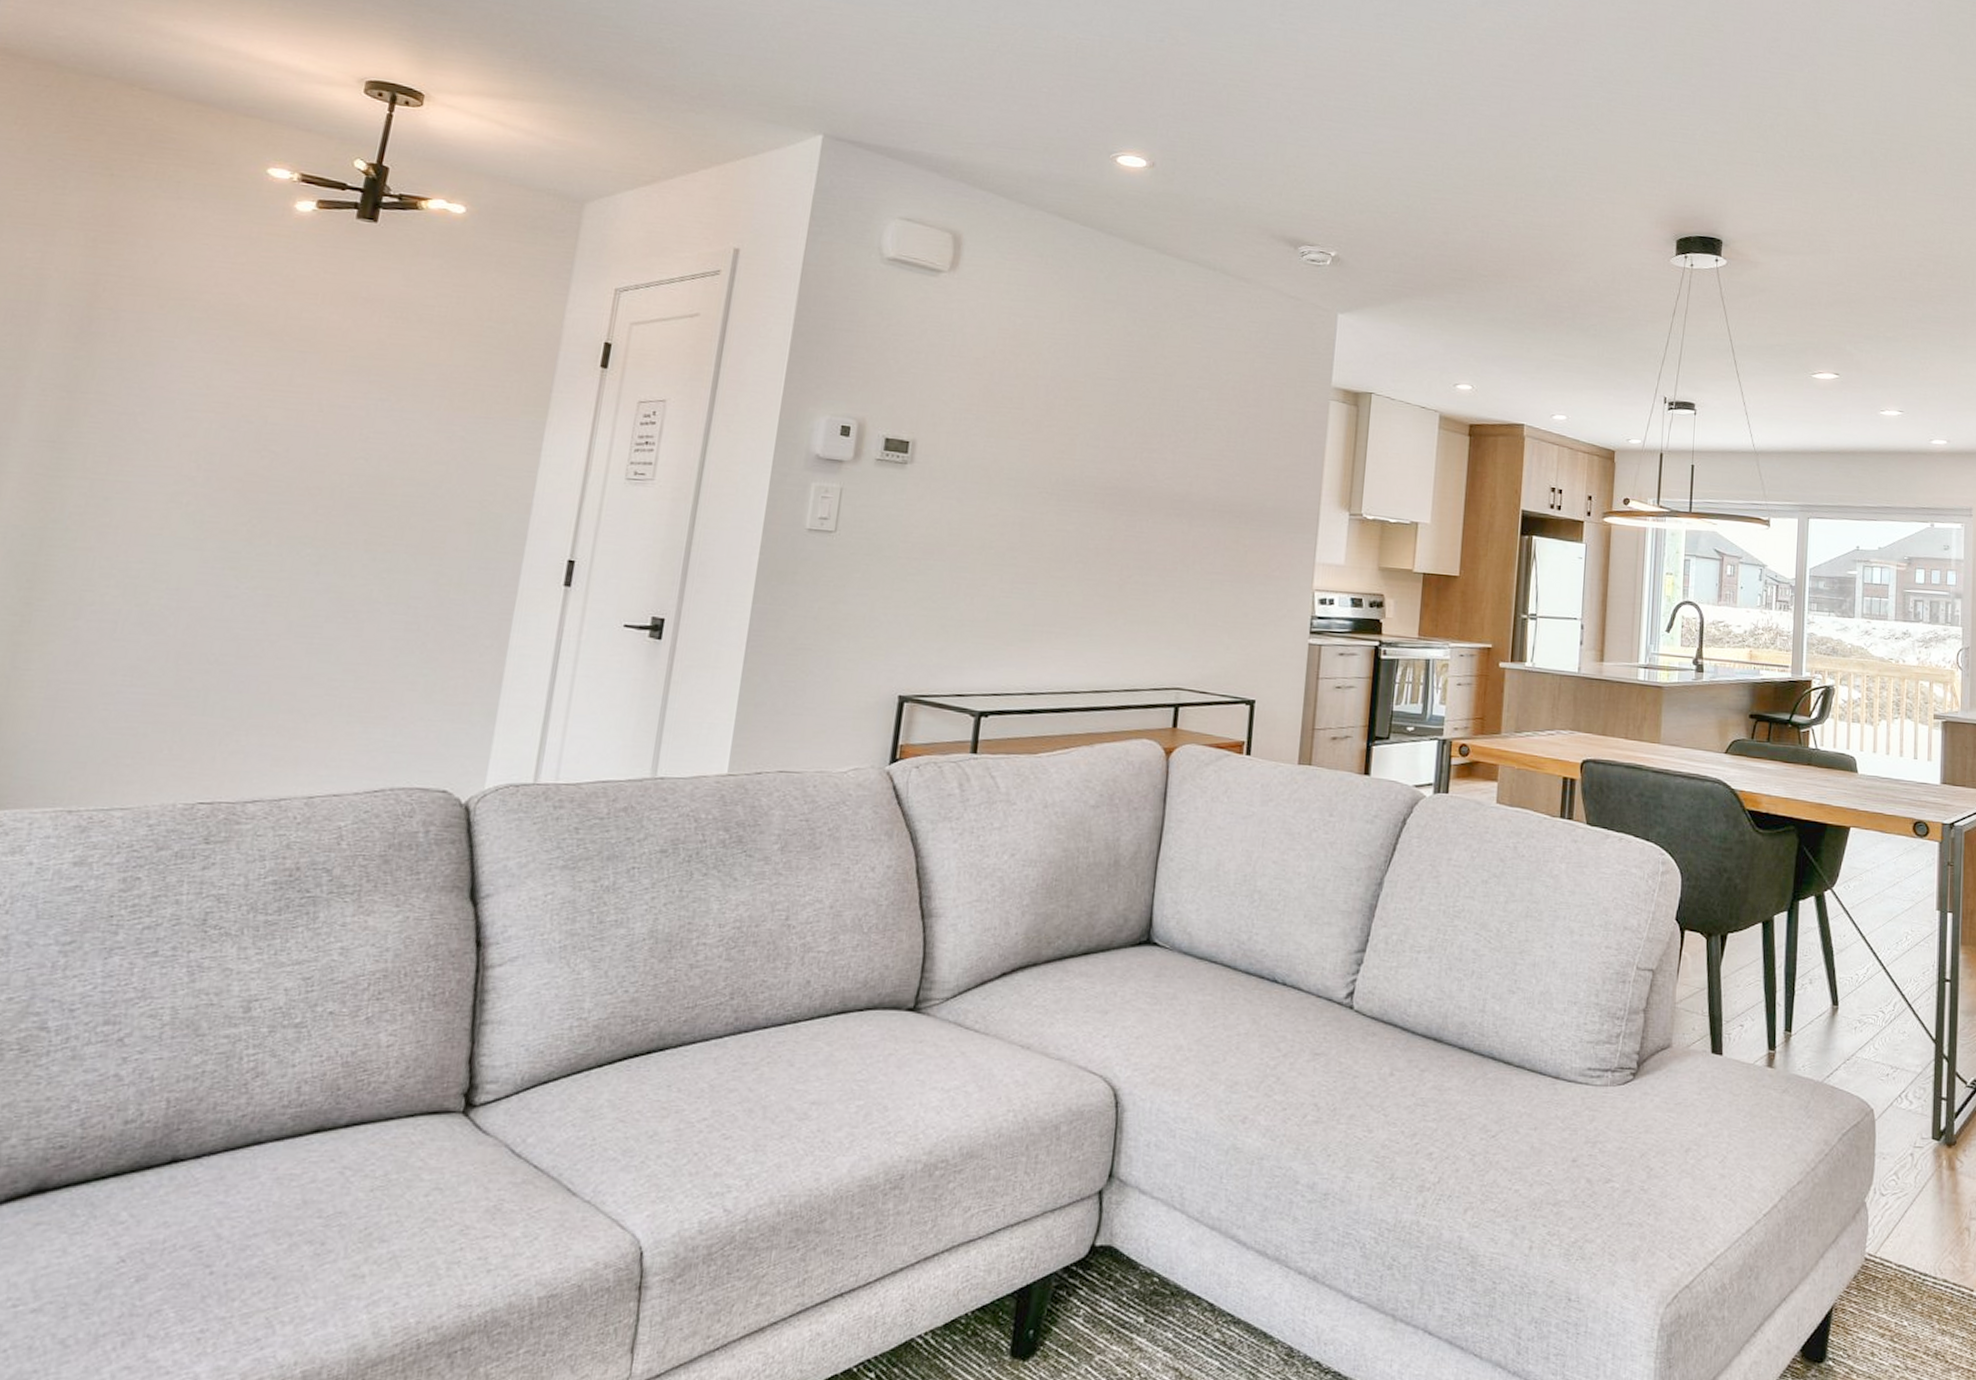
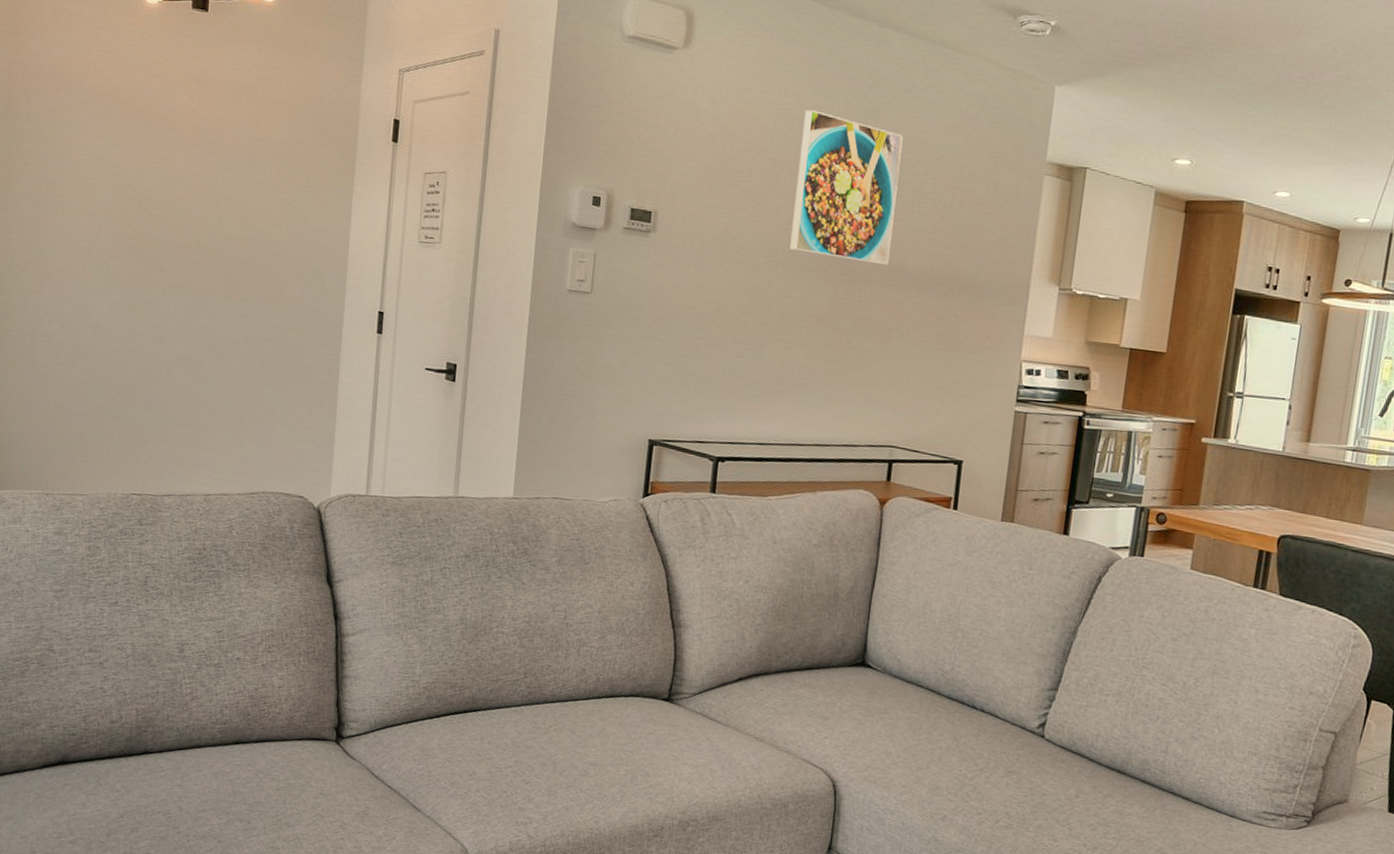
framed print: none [1064,335,1185,494] -> present [789,109,903,266]

